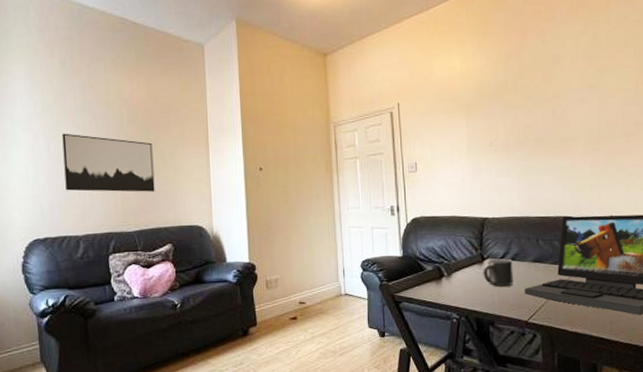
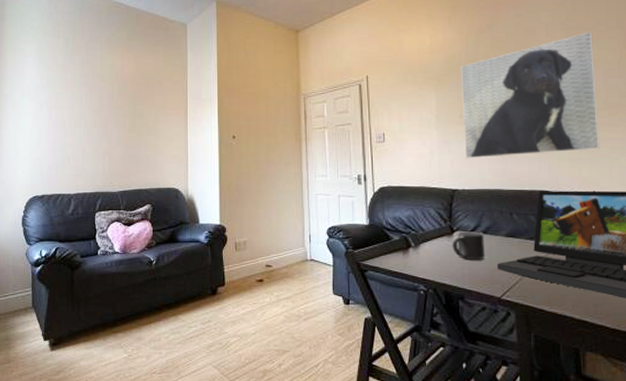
wall art: present [62,133,155,192] -> none [62,103,138,156]
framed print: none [490,60,617,187] -> present [460,31,600,159]

